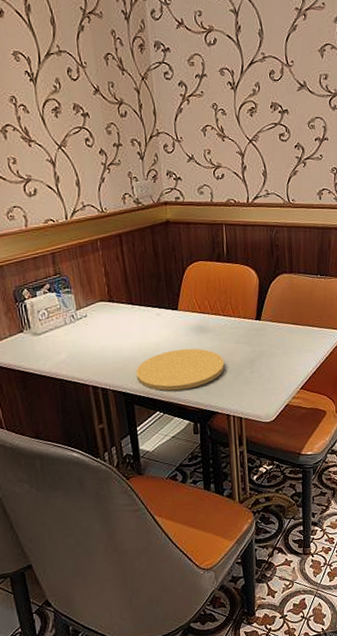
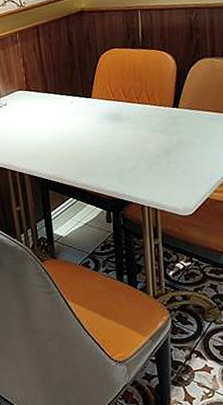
plate: present [136,348,225,391] -> none [51,136,139,178]

